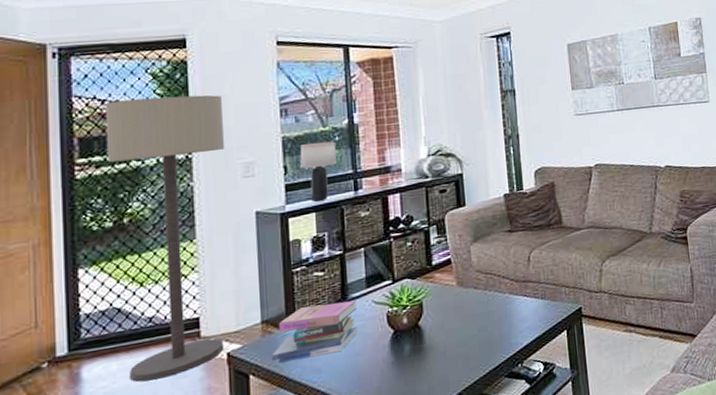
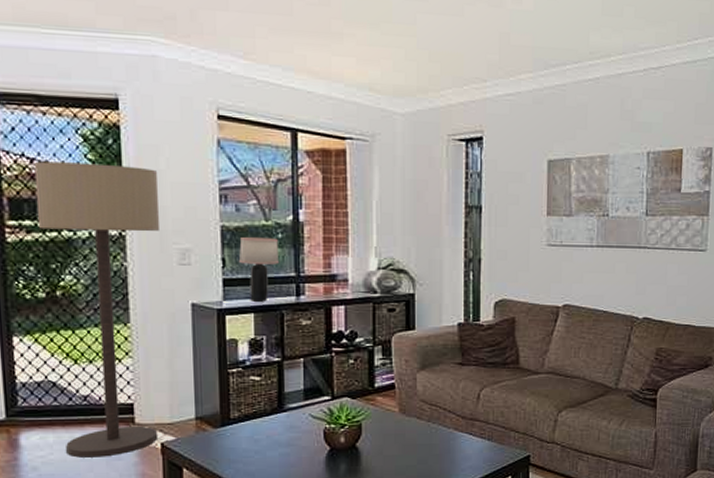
books: present [271,300,358,362] -> none [204,410,294,461]

